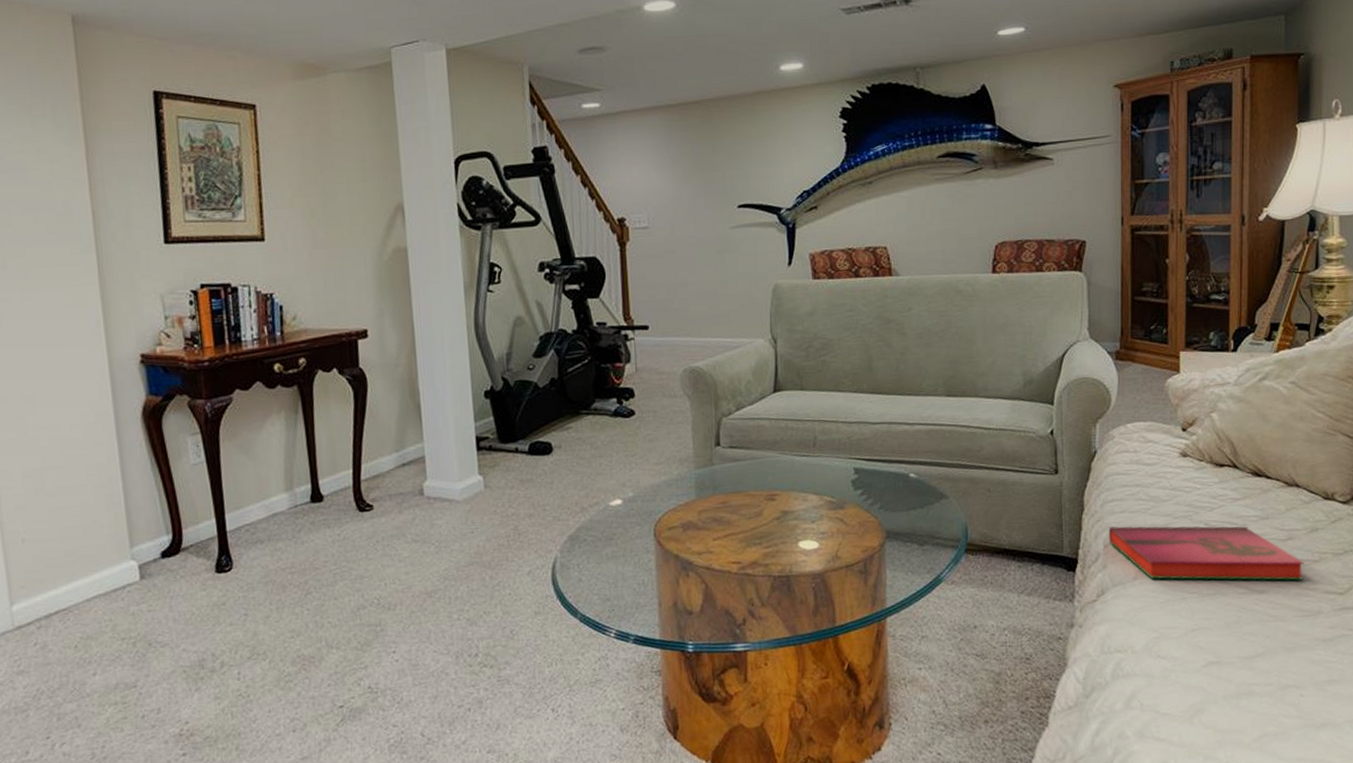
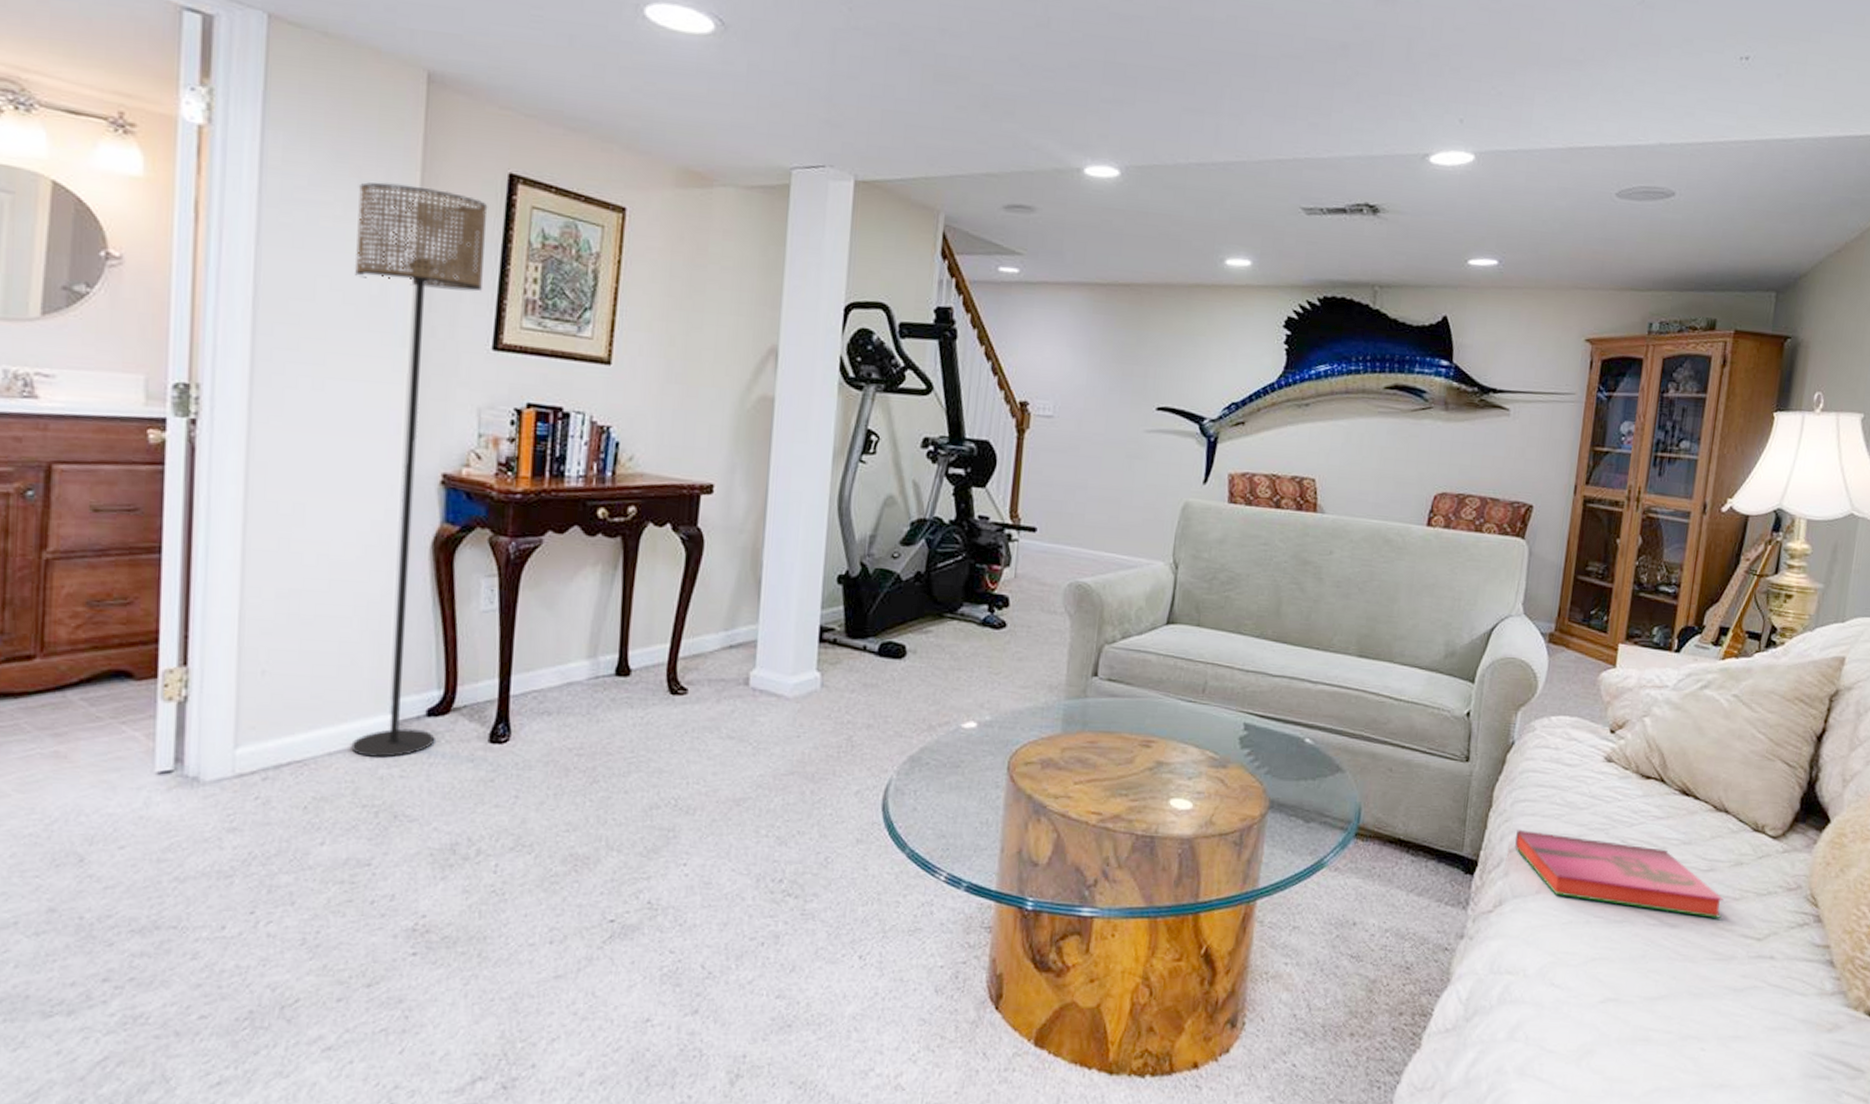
floor lamp: none [32,114,172,599] -> present [351,182,488,759]

